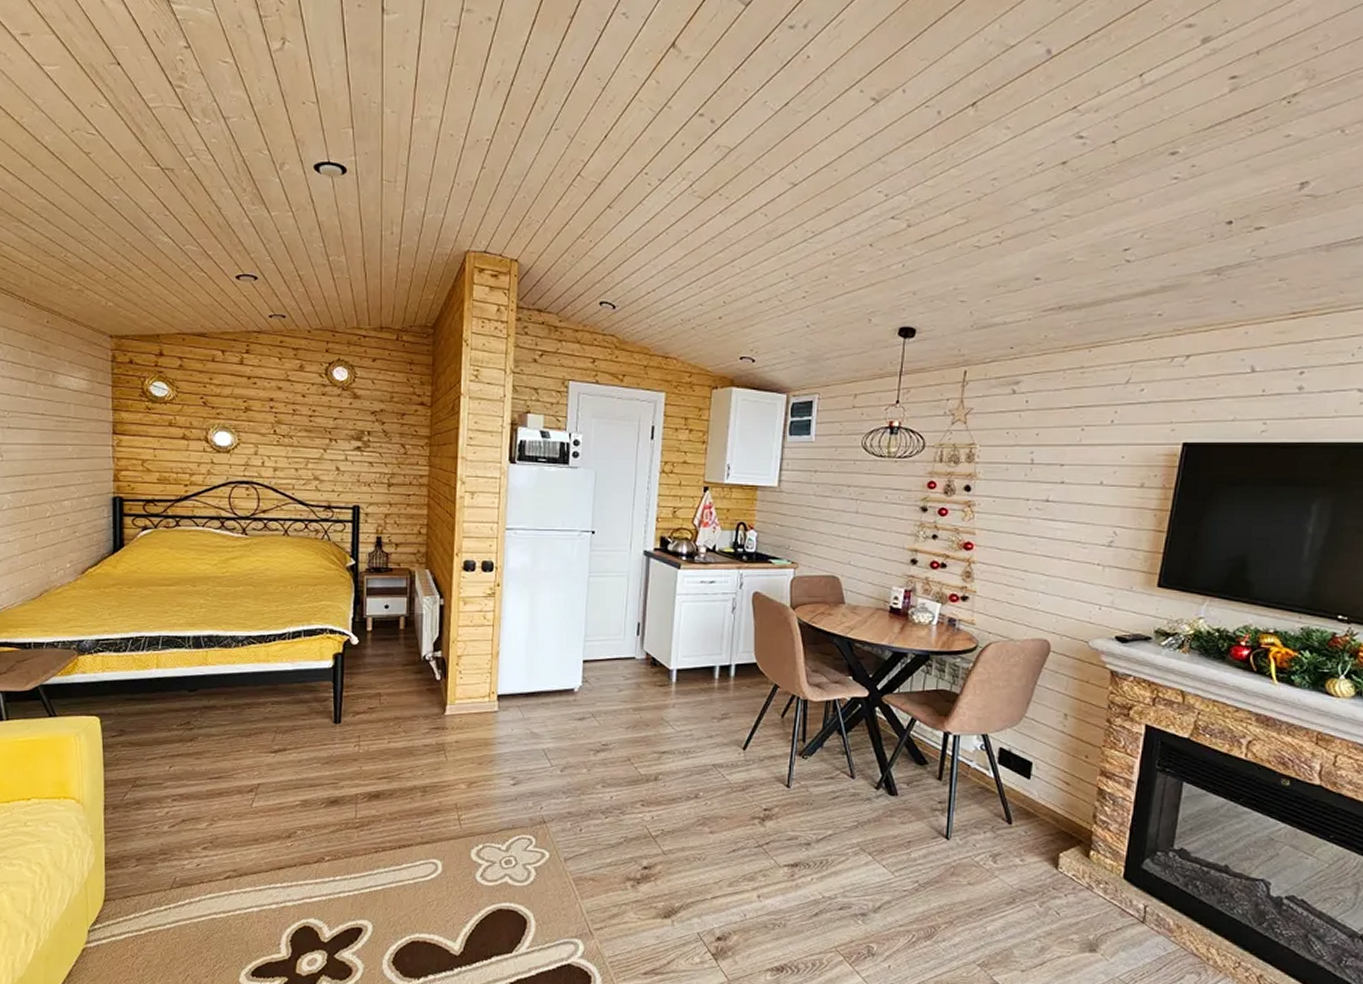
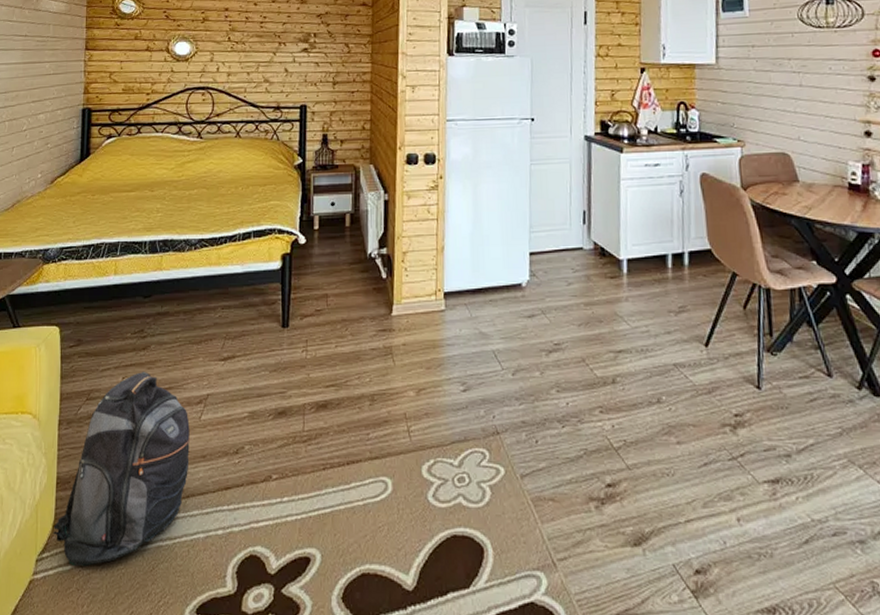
backpack: none [104,761,242,936] -> present [52,371,190,566]

